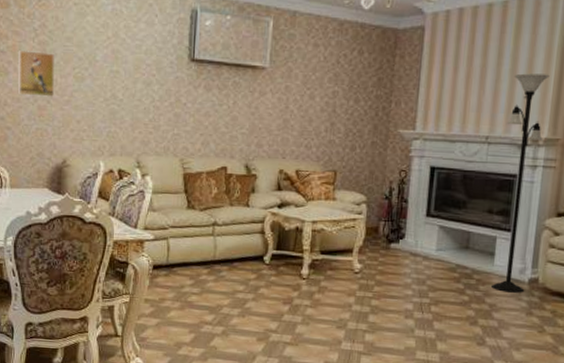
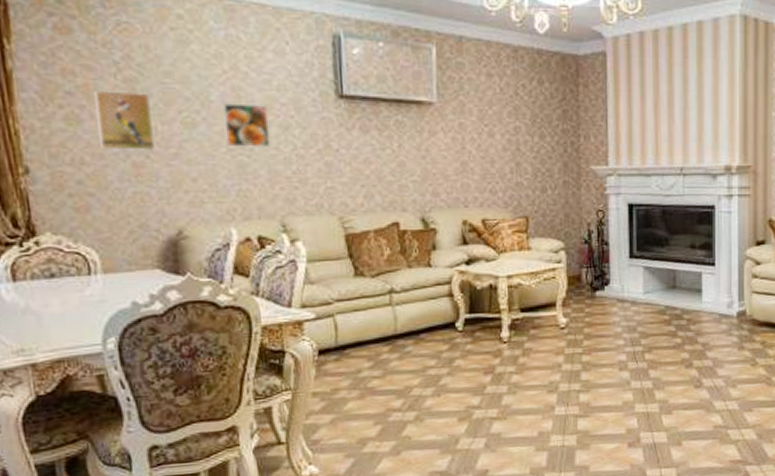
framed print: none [102,63,136,99] -> present [220,103,271,147]
floor lamp: present [492,73,550,293] -> none [699,100,735,329]

